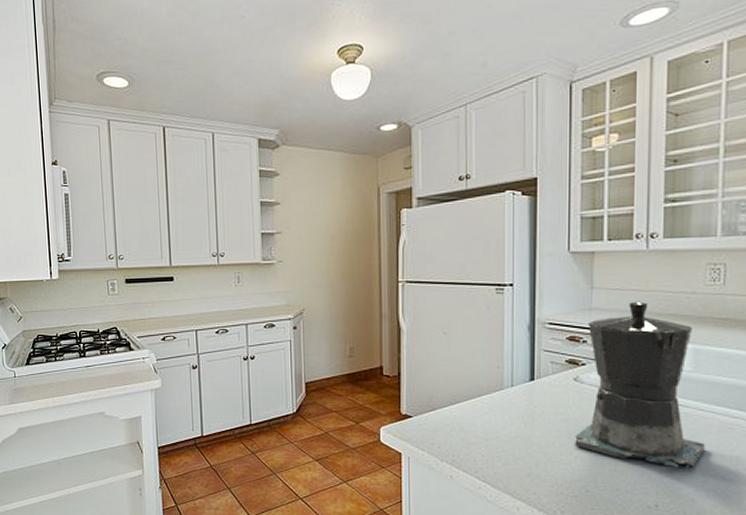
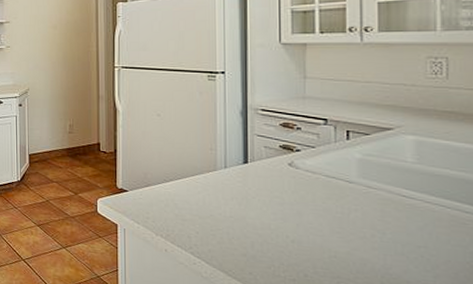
coffee maker: present [575,301,705,470] -> none [291,91,434,263]

